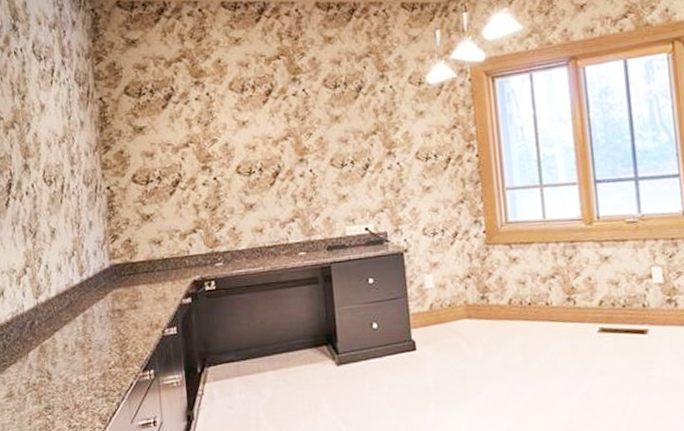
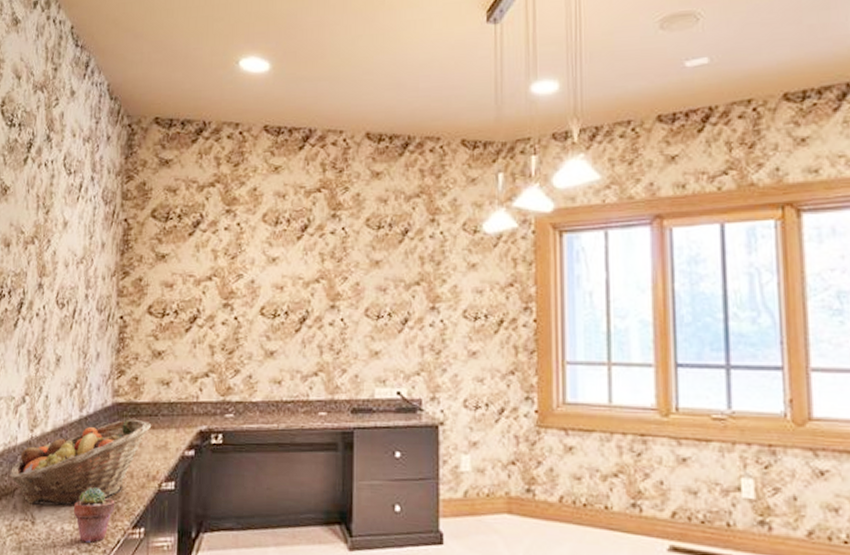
fruit basket: none [22,276,149,363] -> present [10,418,152,506]
potted succulent: none [86,340,125,389] -> present [74,487,115,543]

